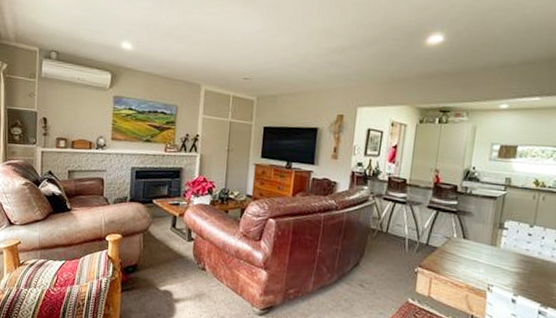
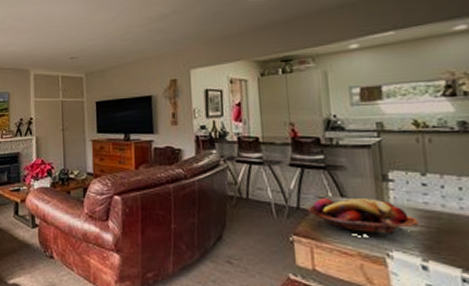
fruit basket: none [434,238,518,273] -> present [307,198,419,235]

